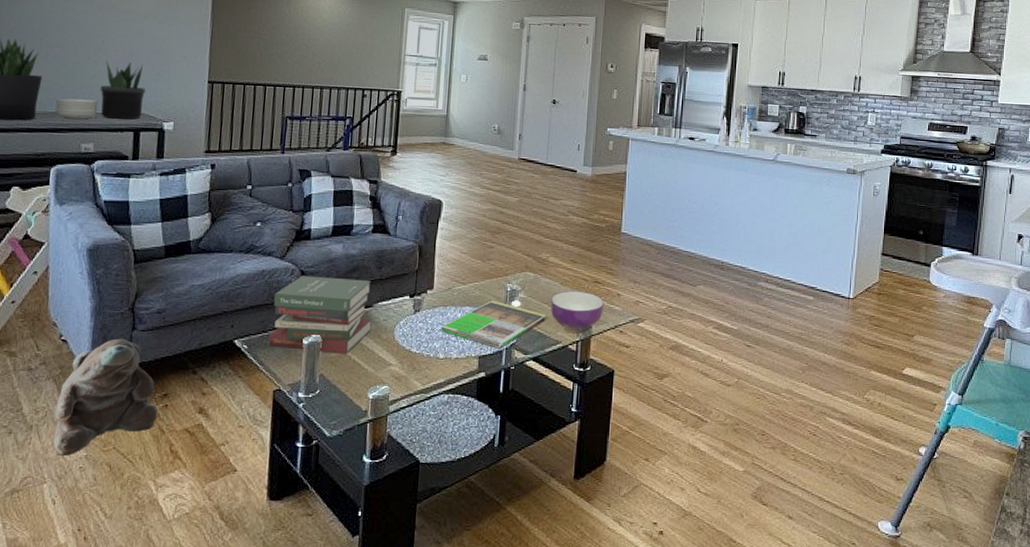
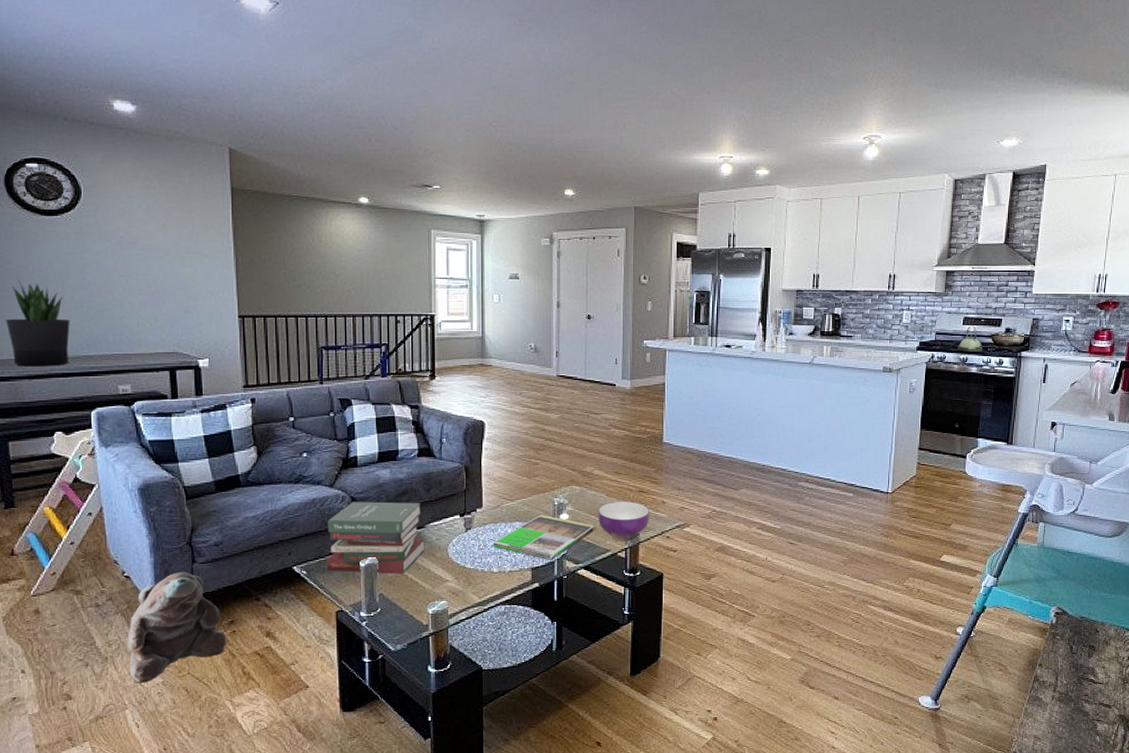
bowl: present [55,98,98,120] -> none [86,341,130,362]
planter: present [100,60,145,120] -> none [130,300,176,359]
kettle: none [922,131,948,160] -> present [957,325,982,353]

